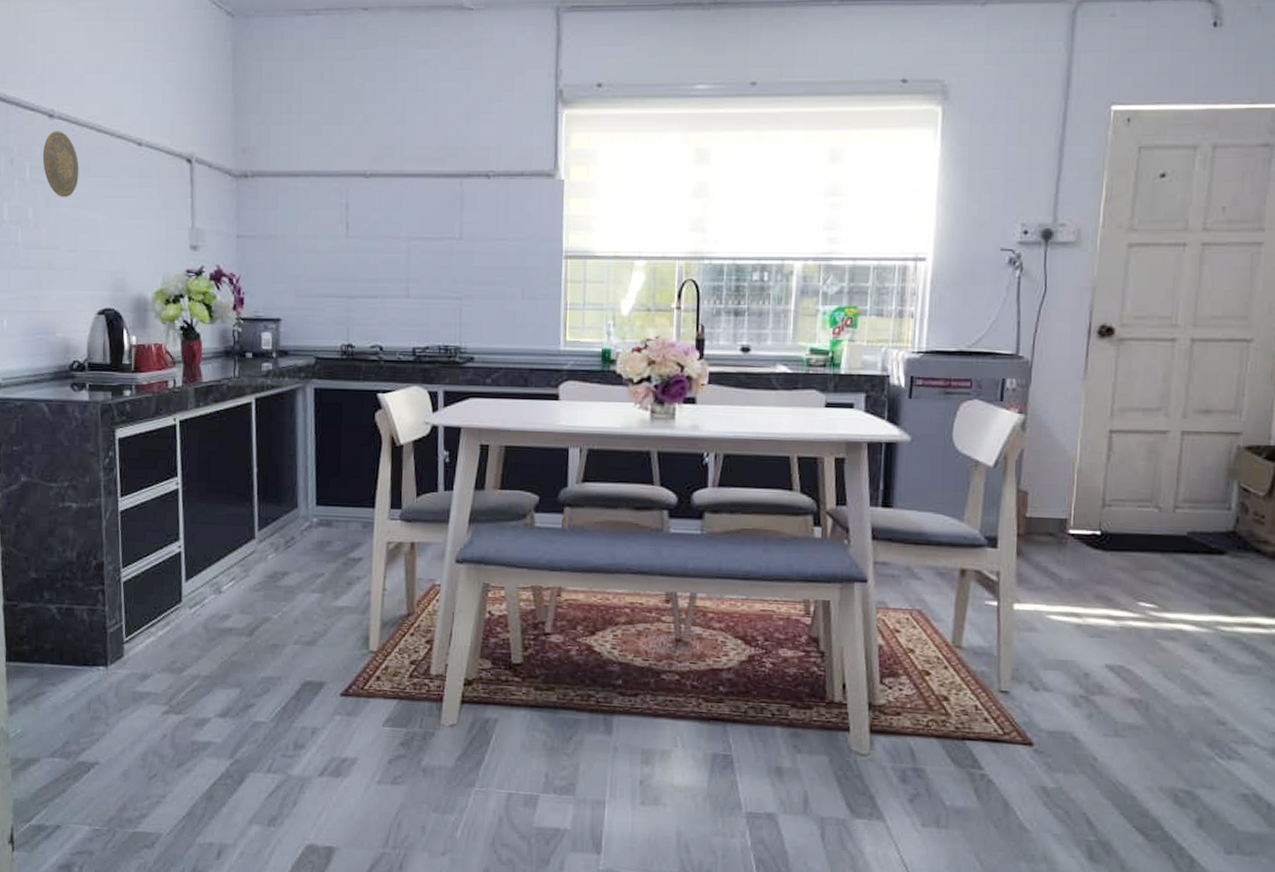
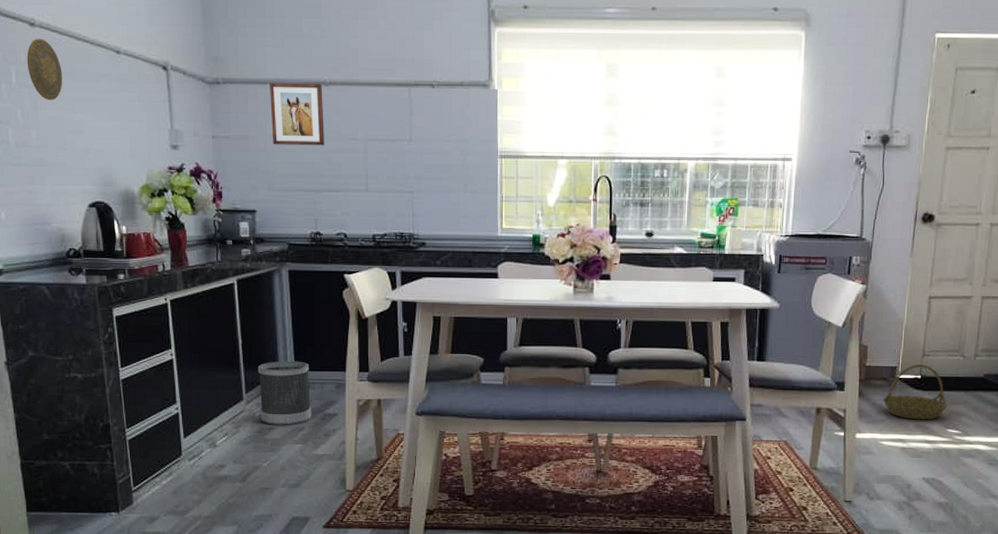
wastebasket: none [273,493,333,571] -> present [258,360,312,425]
wall art: none [302,176,363,246] -> present [270,83,324,146]
basket: none [1049,516,1138,589] -> present [883,363,947,420]

